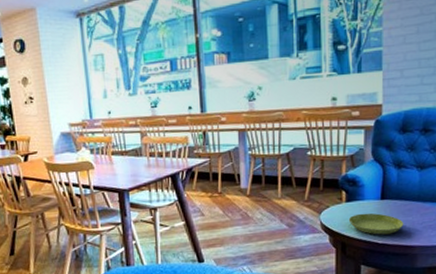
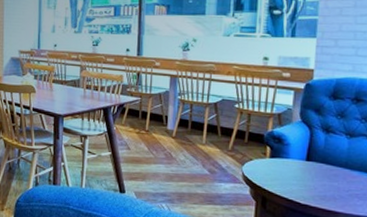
saucer: present [348,213,404,235] -> none [271,171,329,196]

